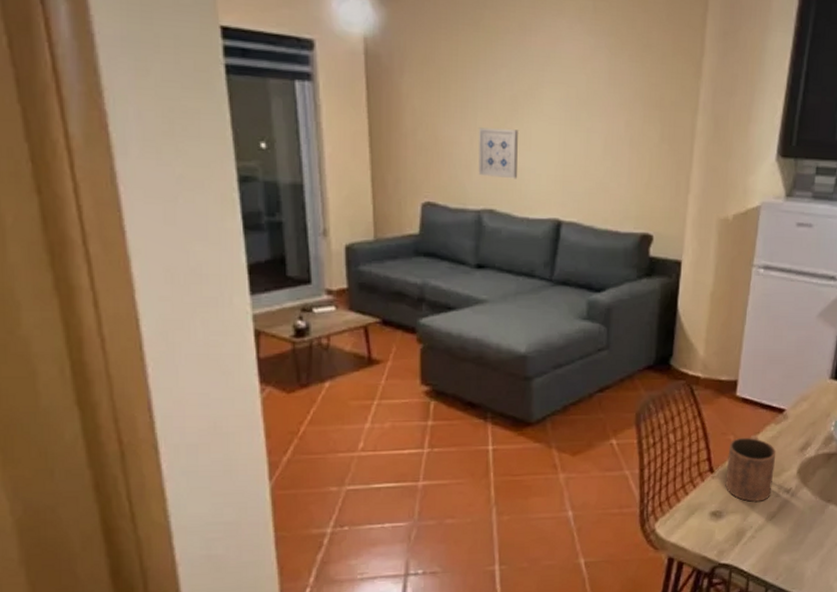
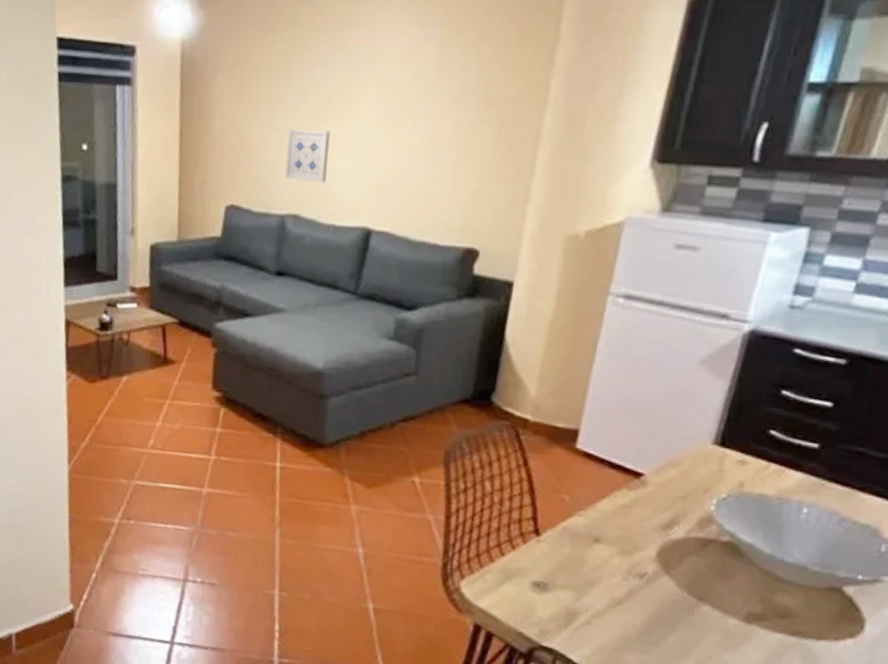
mug: present [725,435,777,502] -> none [554,499,628,582]

